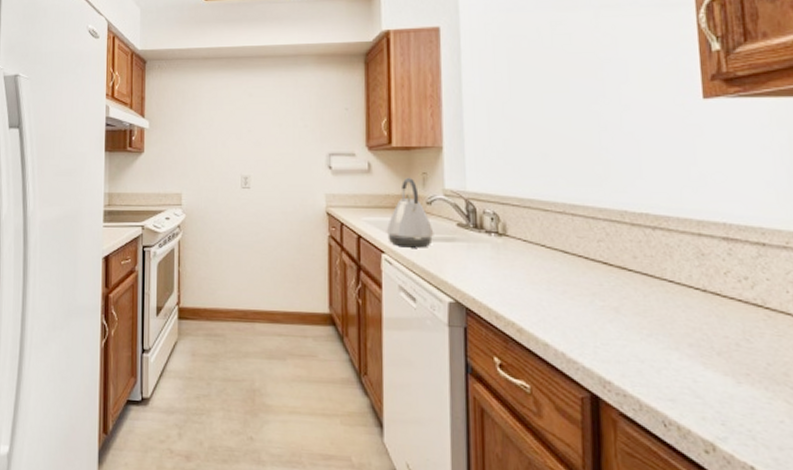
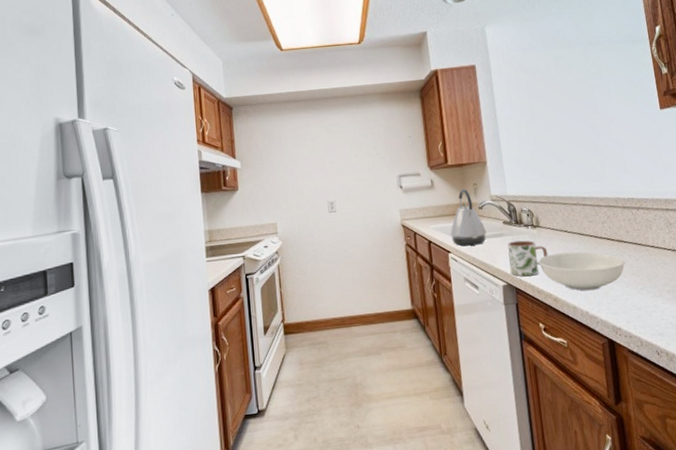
mug: none [460,249,515,296] -> present [507,240,548,277]
bowl: none [500,272,627,327] -> present [538,252,625,291]

